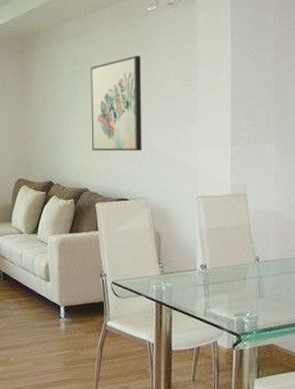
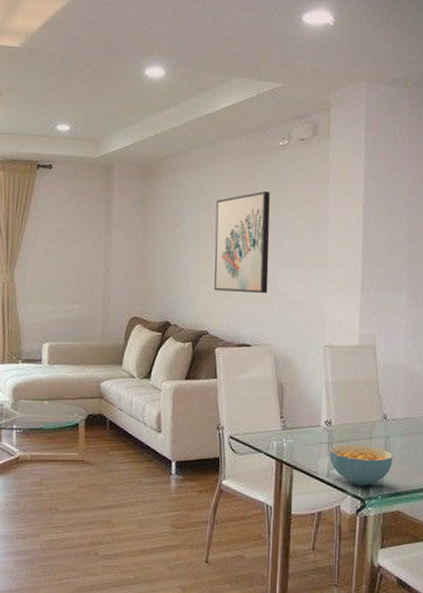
cereal bowl: none [206,286,266,323] -> present [329,445,393,486]

